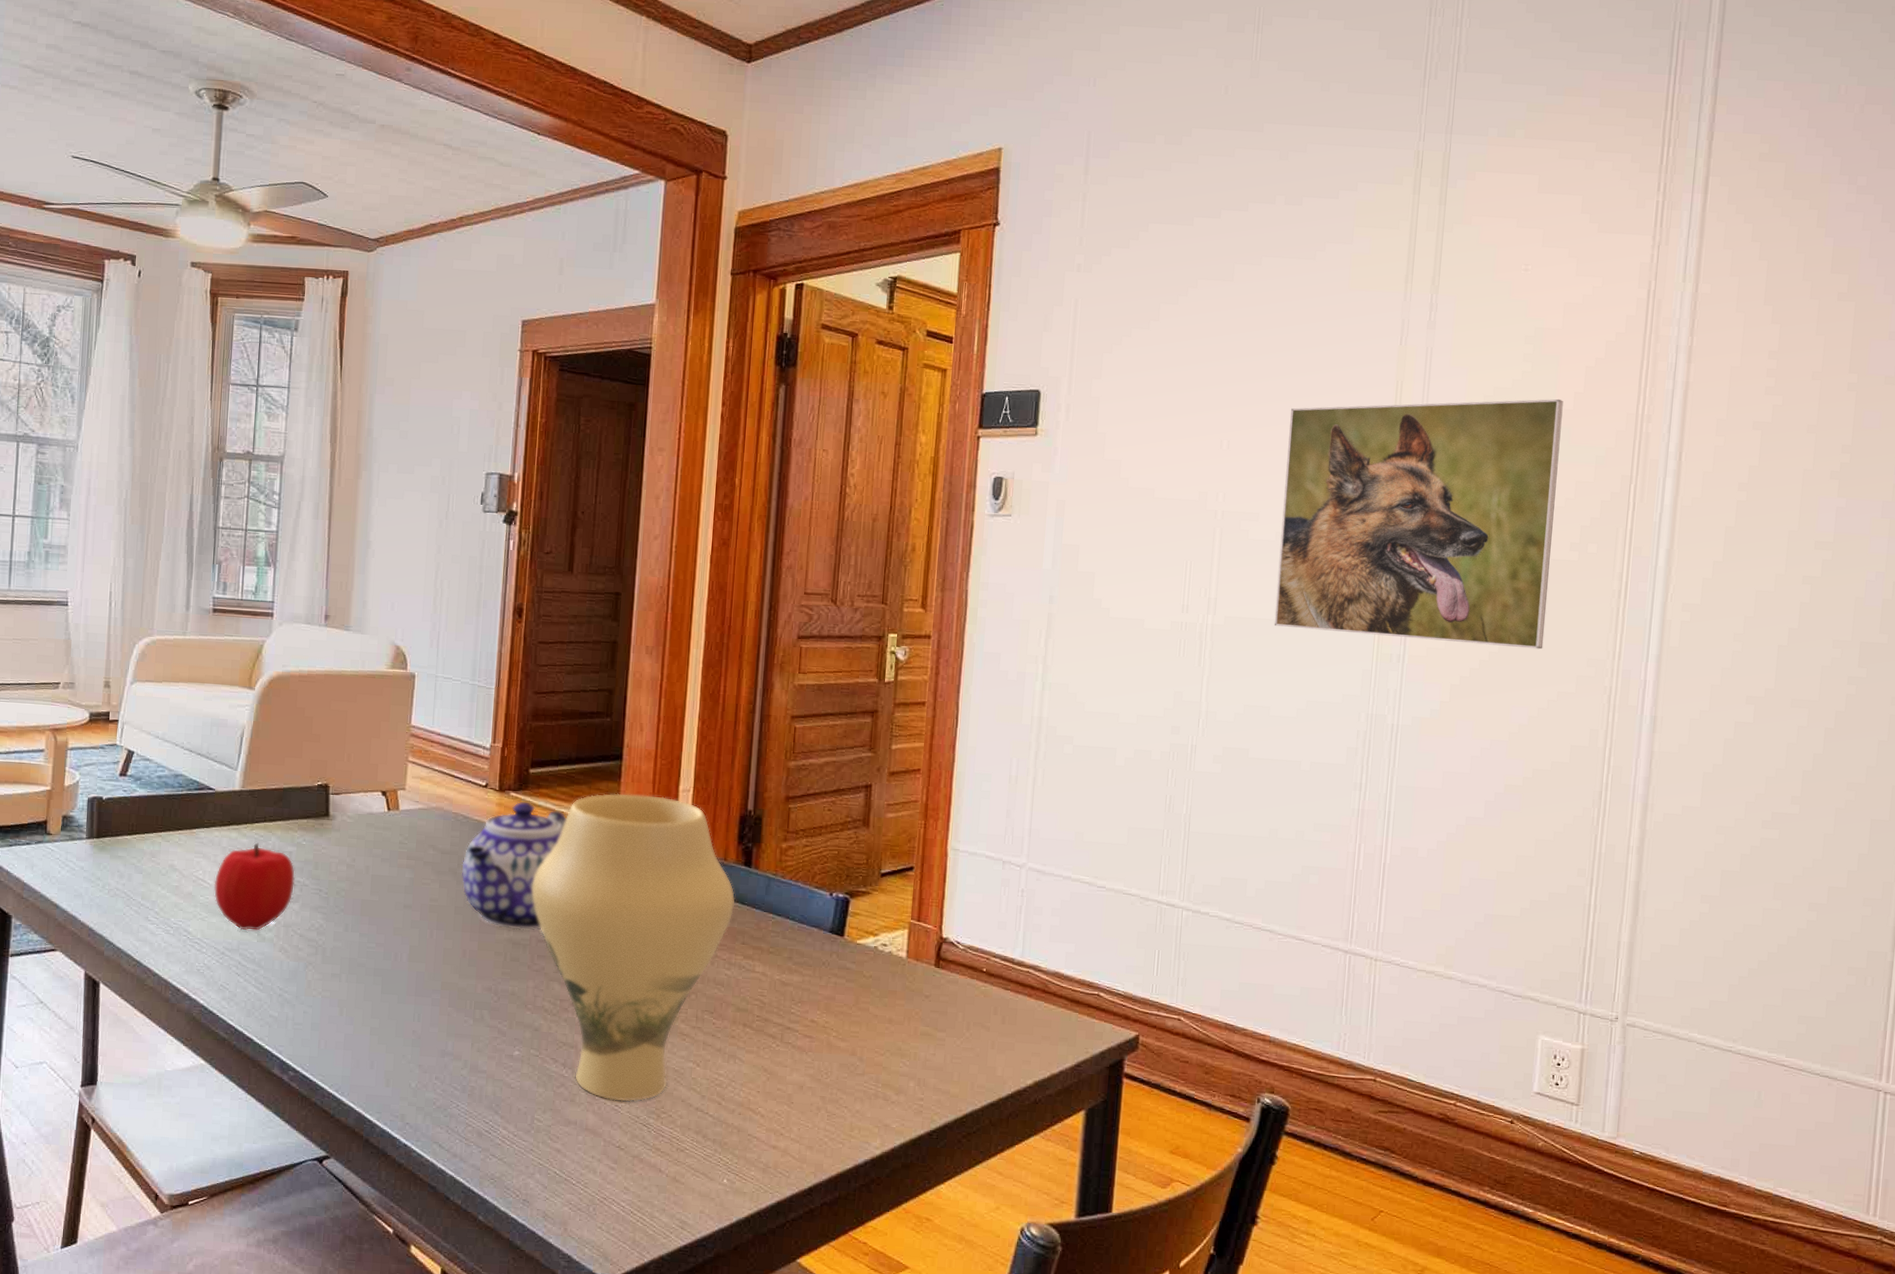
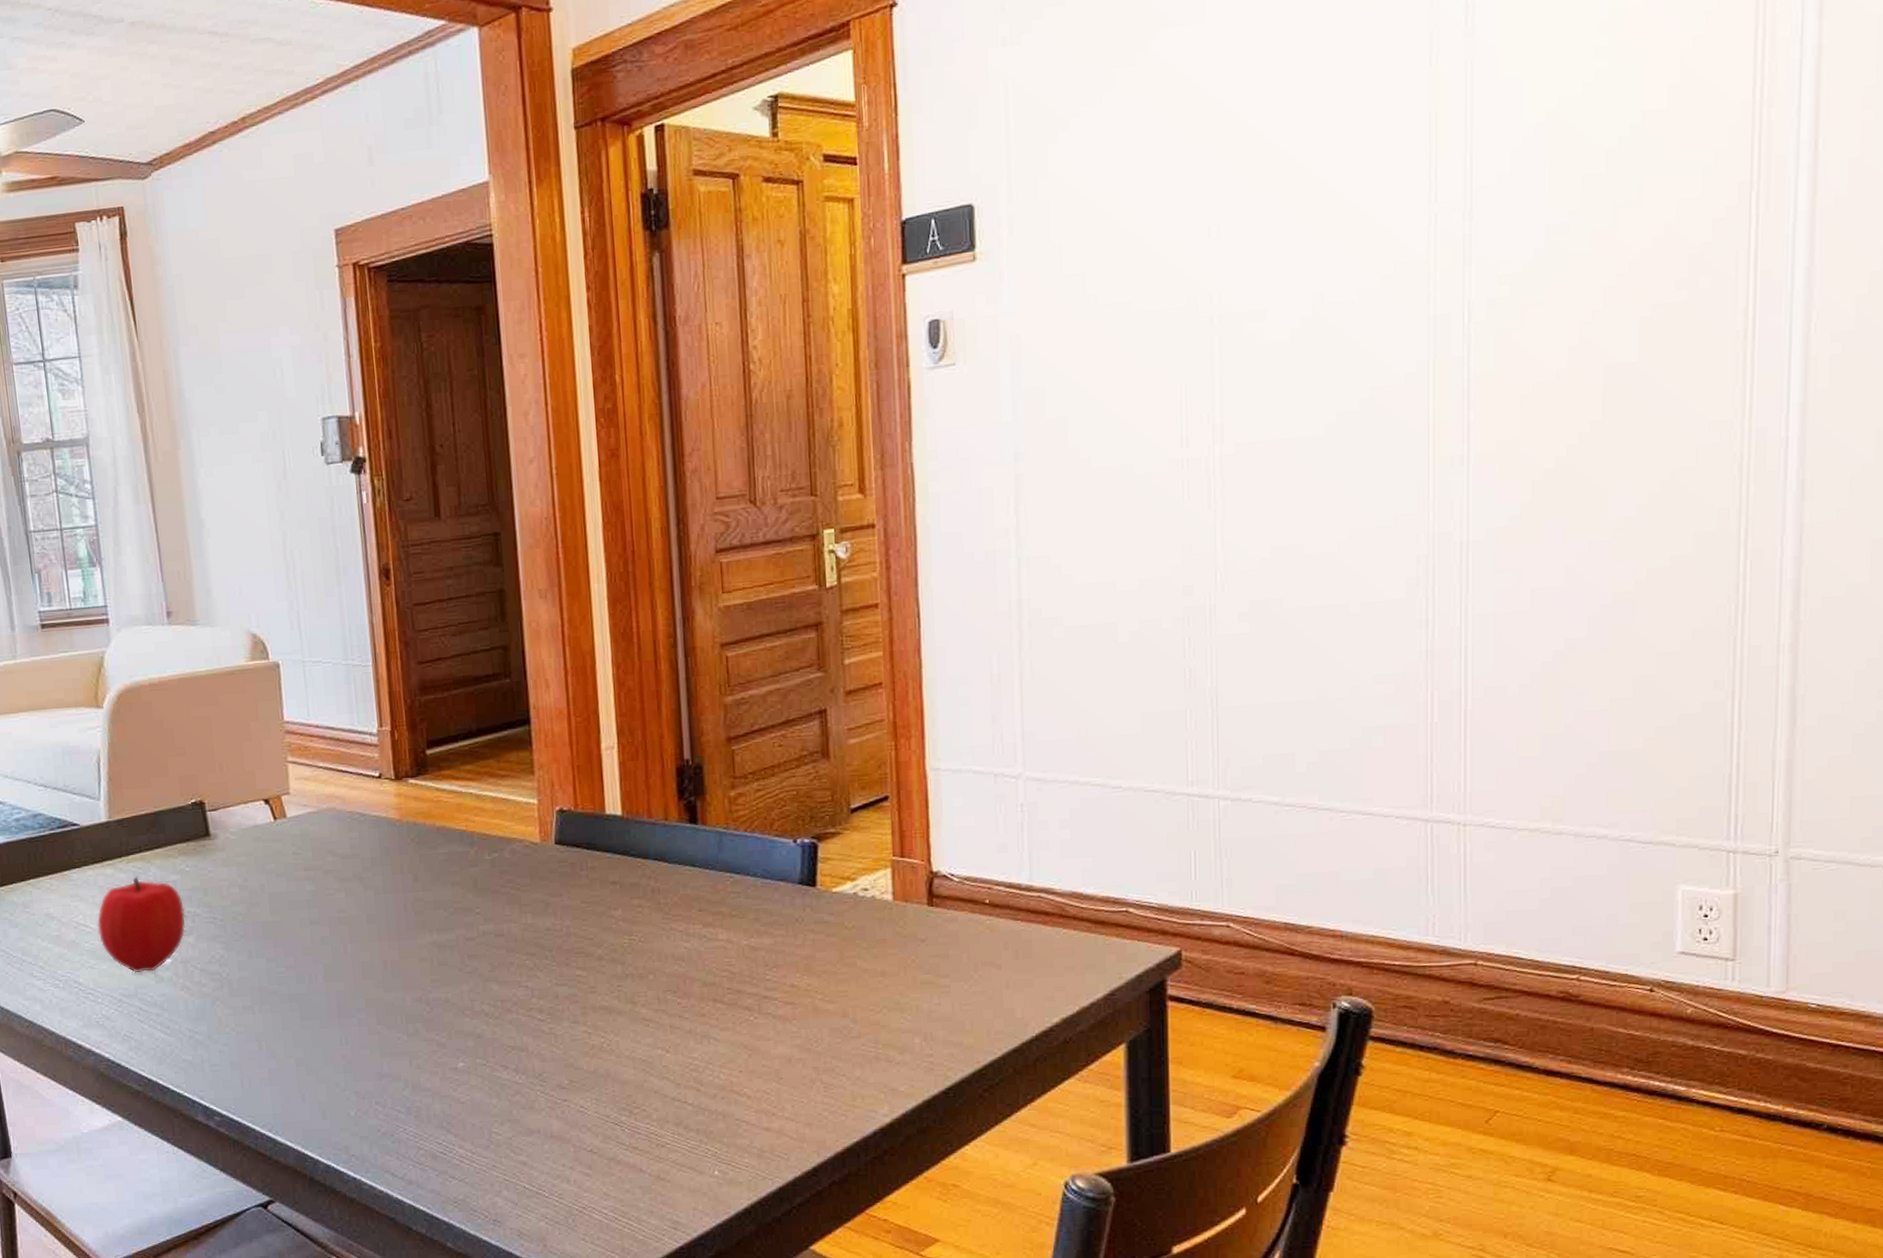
teapot: present [461,801,567,931] -> none [366,787,477,931]
vase: present [531,793,736,1102] -> none [449,758,685,1103]
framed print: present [1274,399,1563,650] -> none [1295,97,1653,445]

